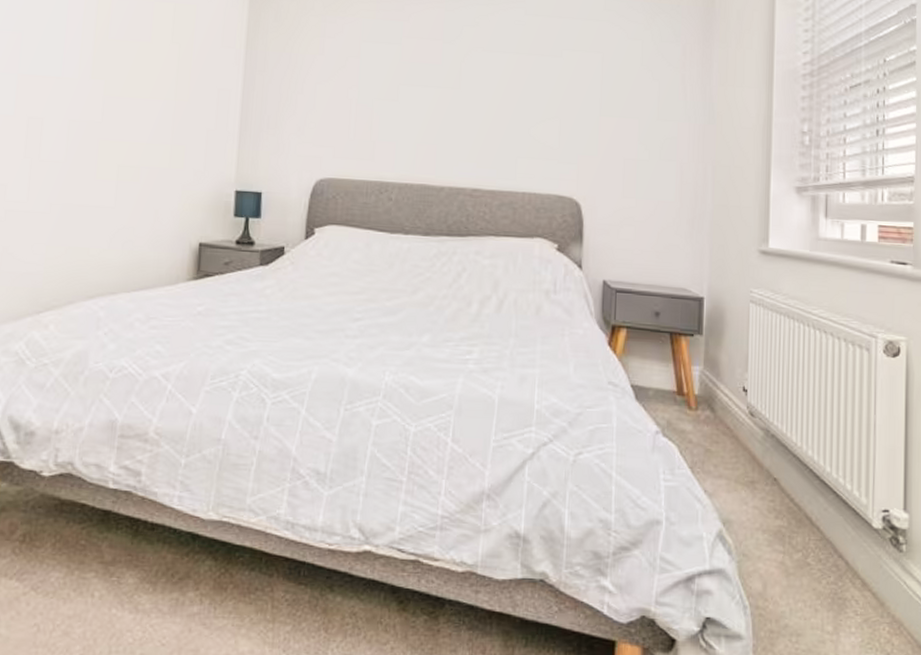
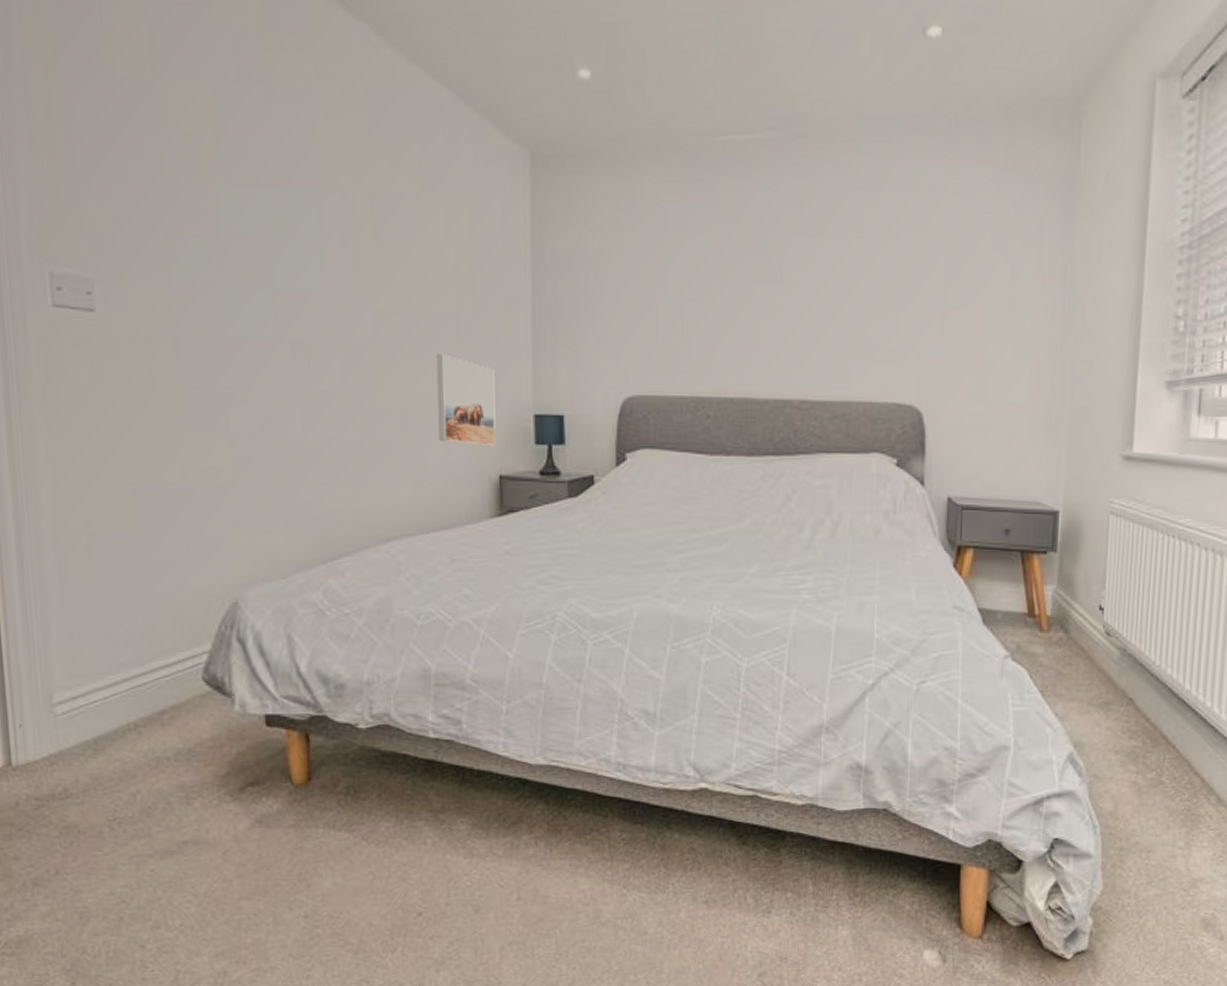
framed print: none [148,134,204,217] -> present [436,354,496,447]

